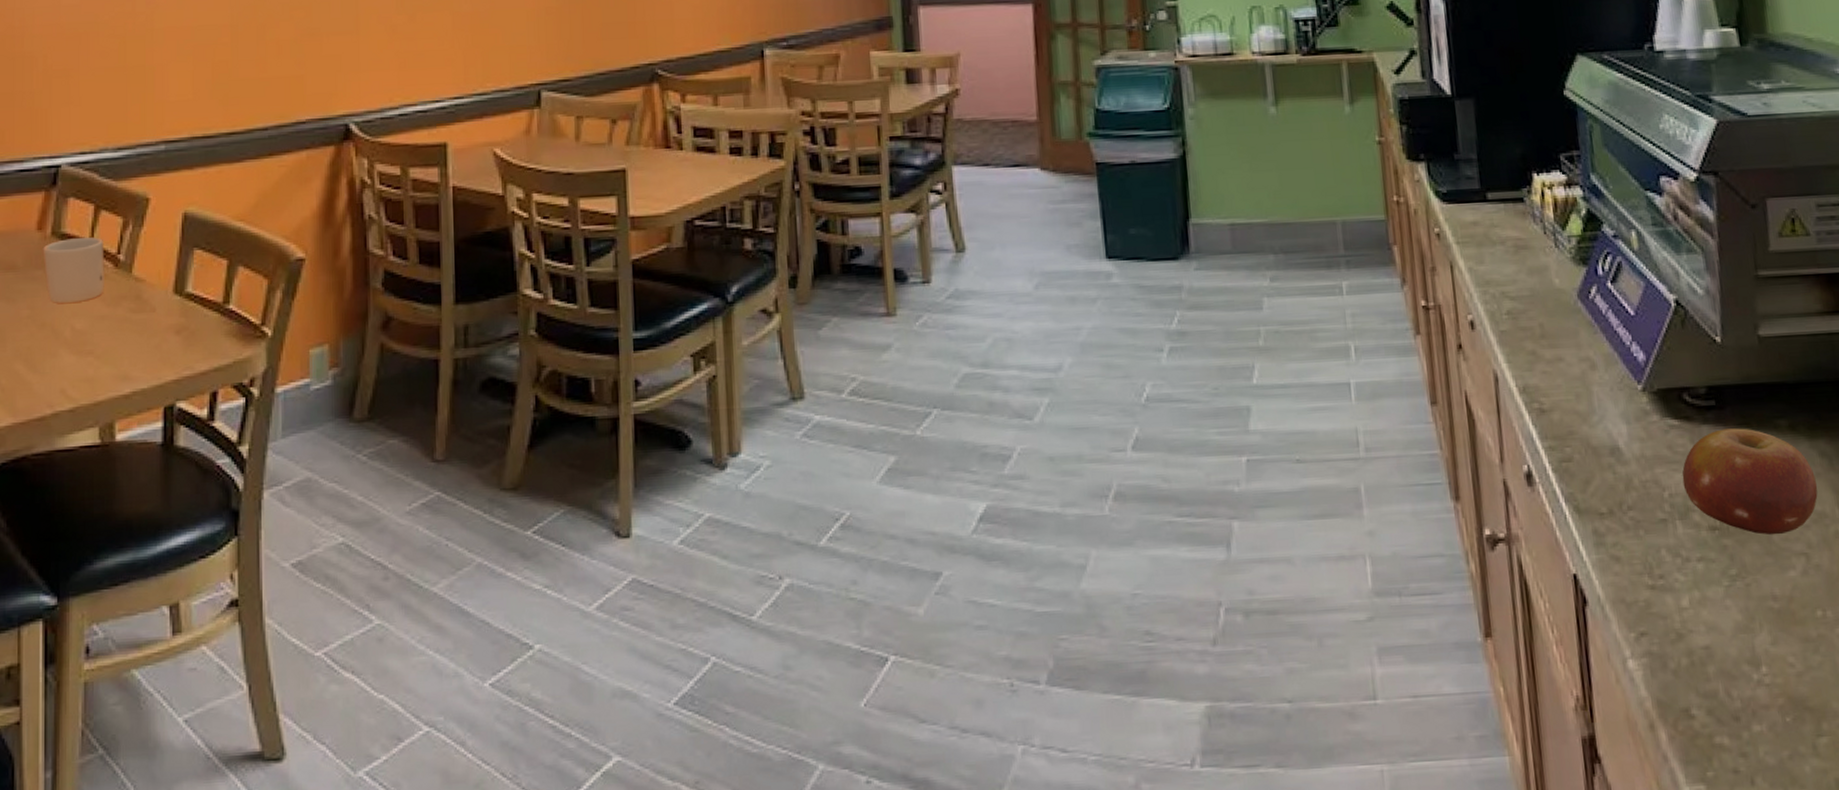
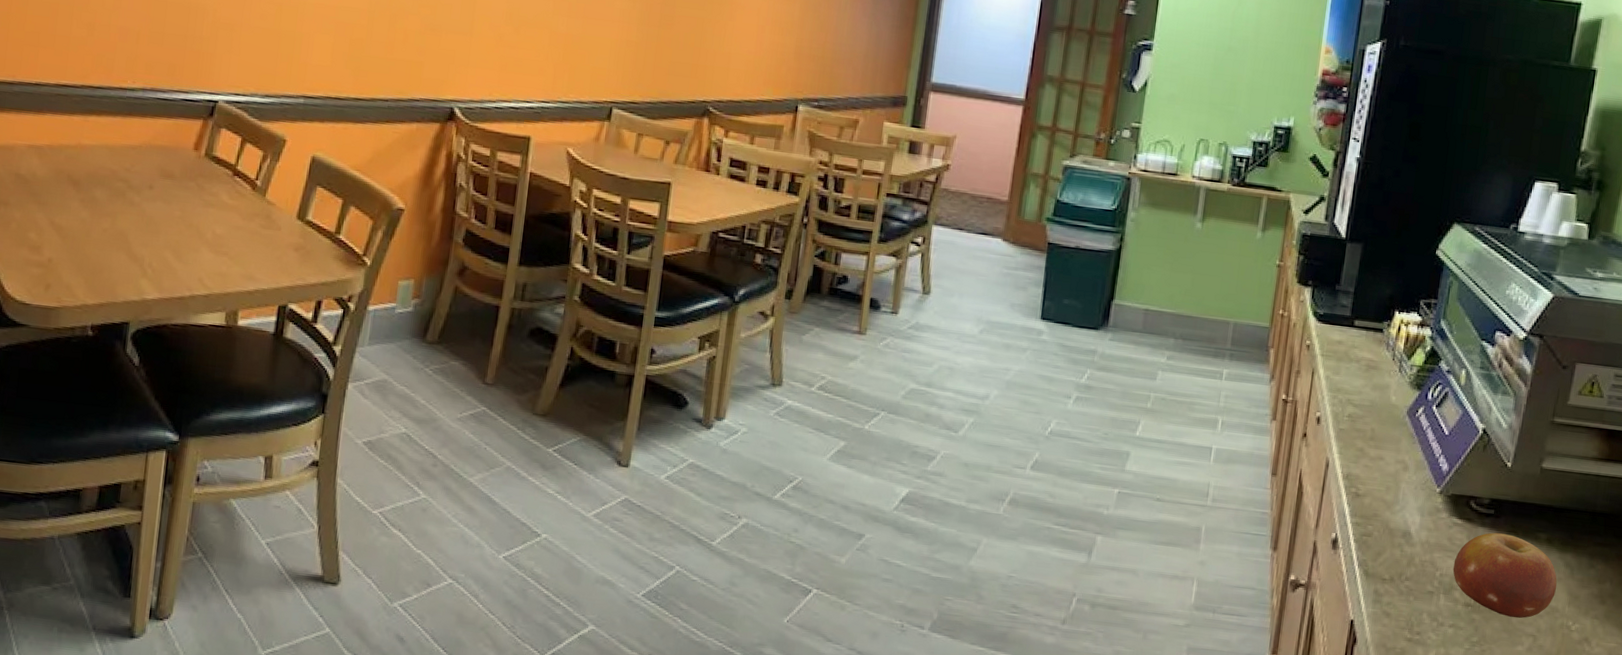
mug: present [43,237,104,304] -> none [196,161,246,213]

